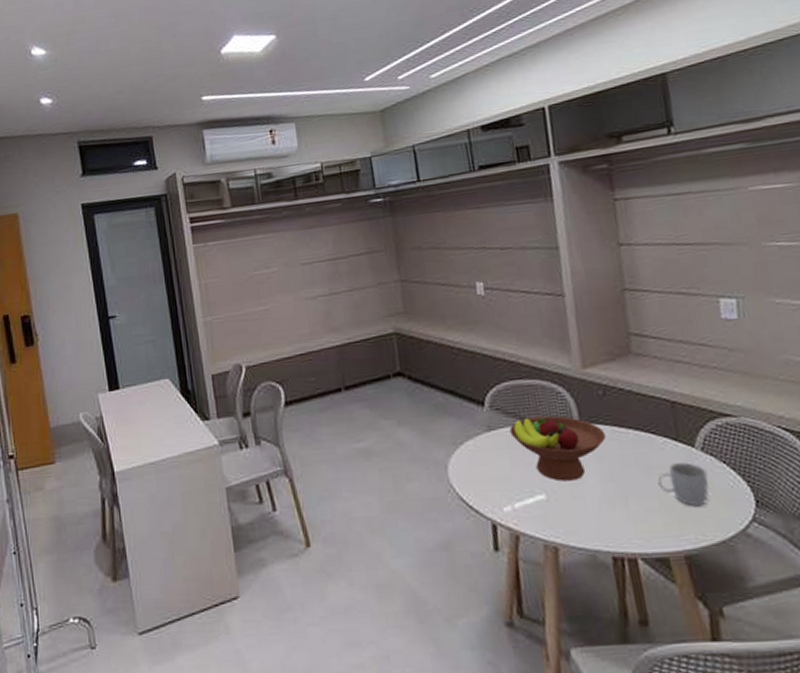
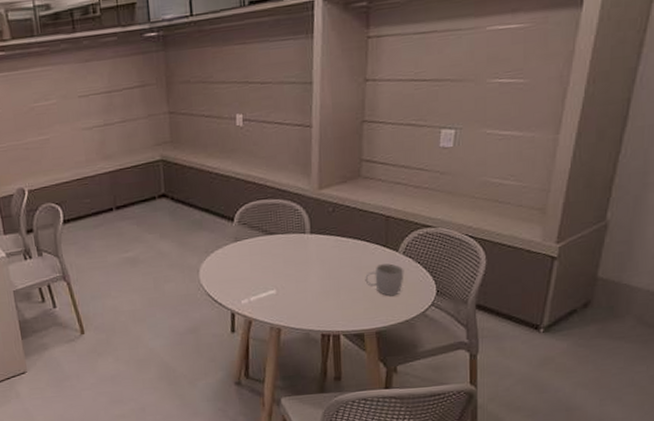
fruit bowl: present [509,415,606,482] -> none [252,228,330,280]

